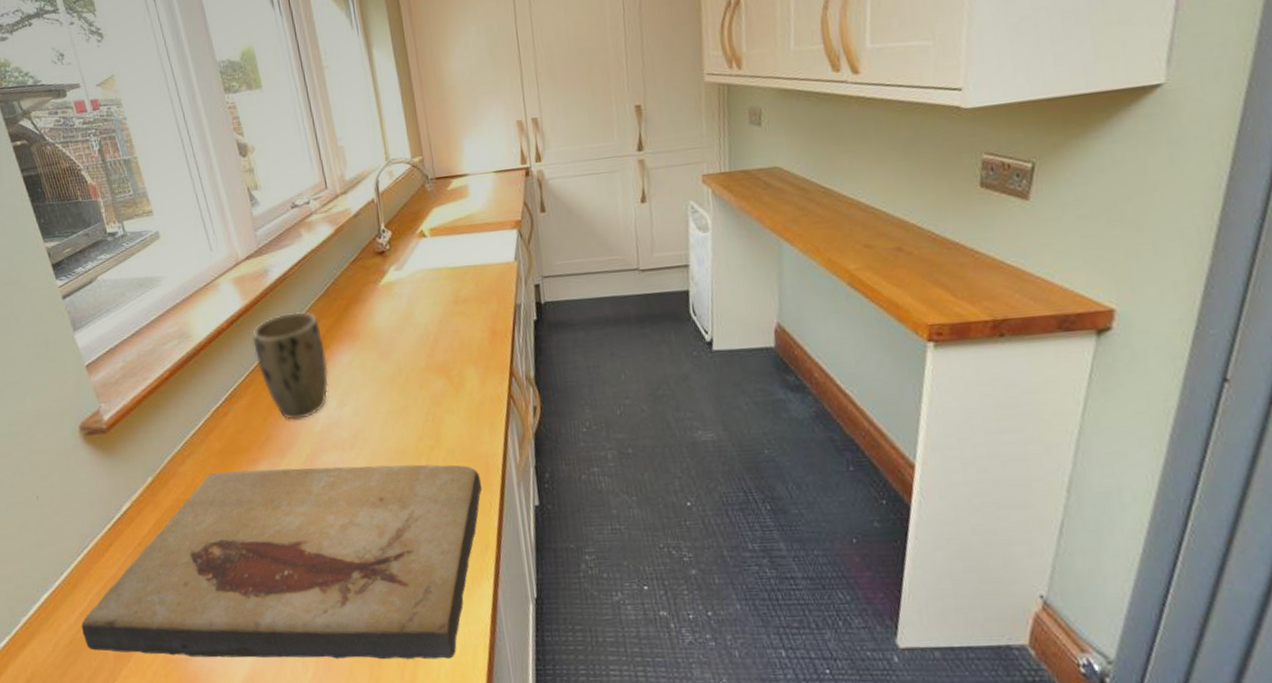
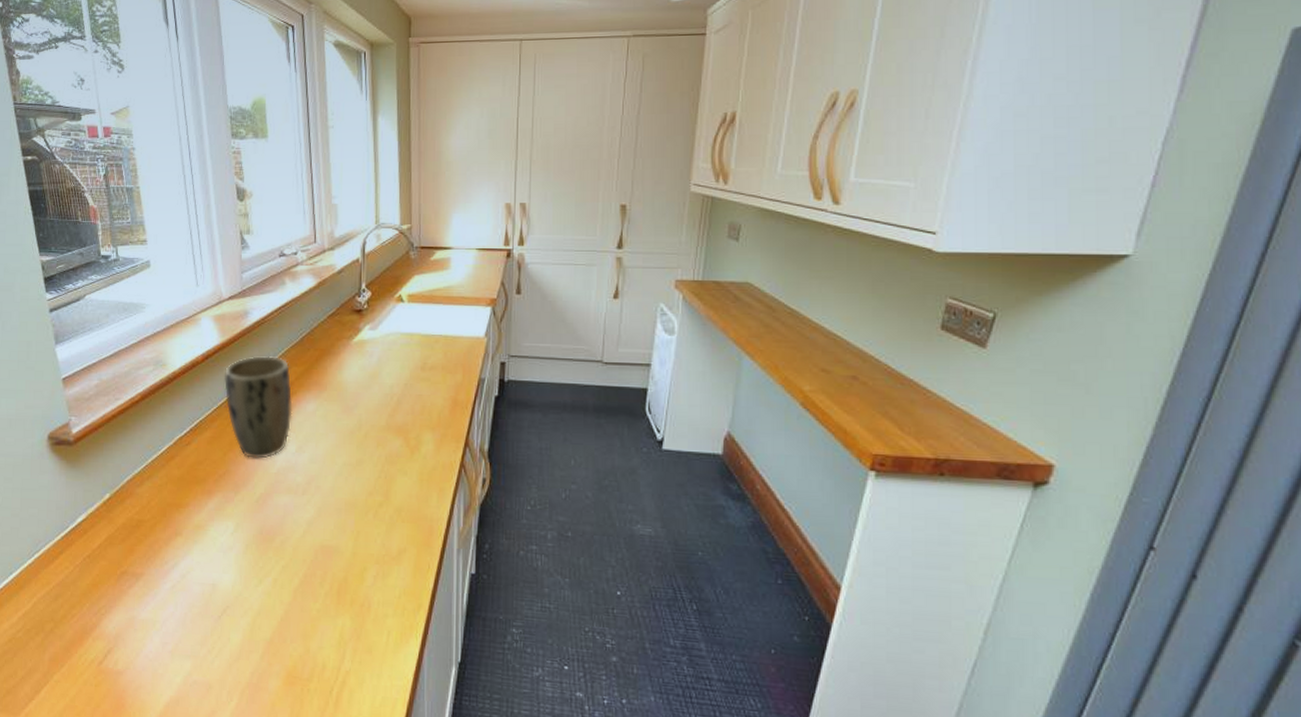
fish fossil: present [81,464,482,660] -> none [22,497,423,709]

